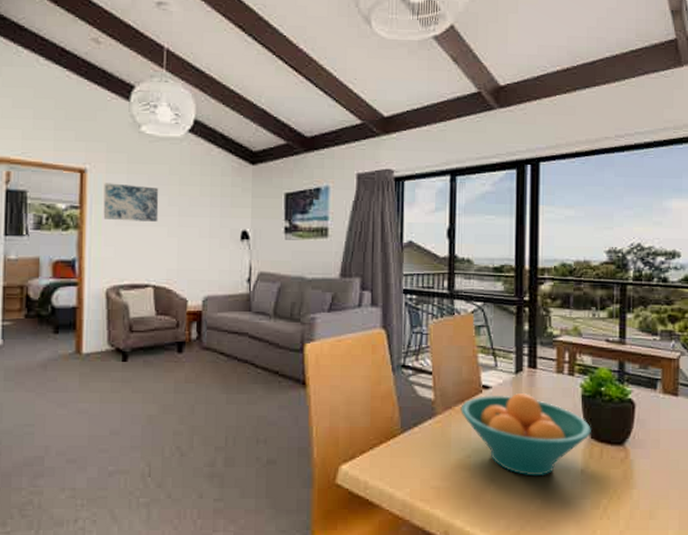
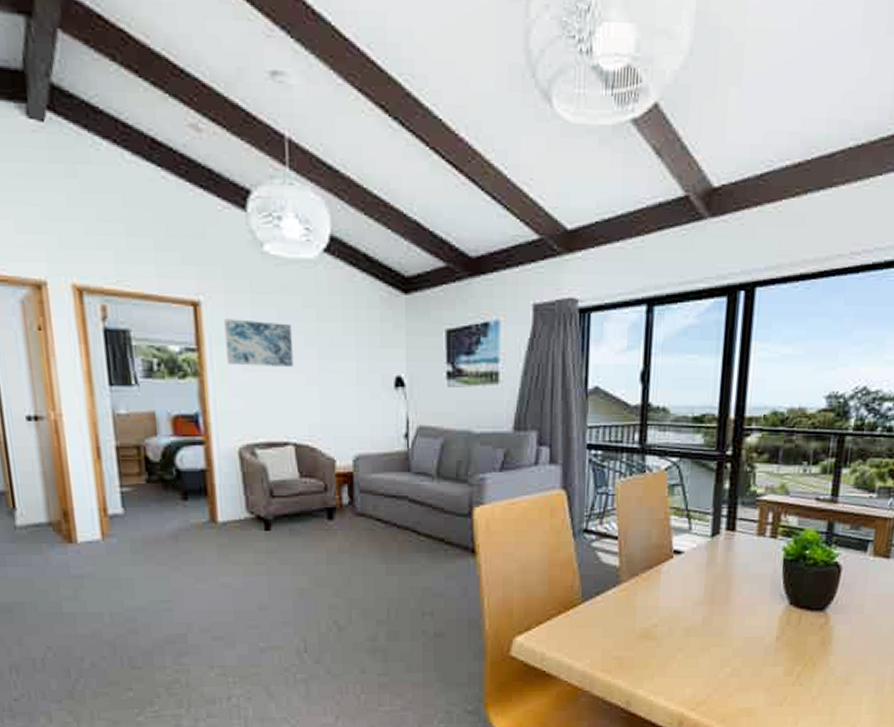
fruit bowl: present [460,392,591,477] -> none [648,557,791,645]

